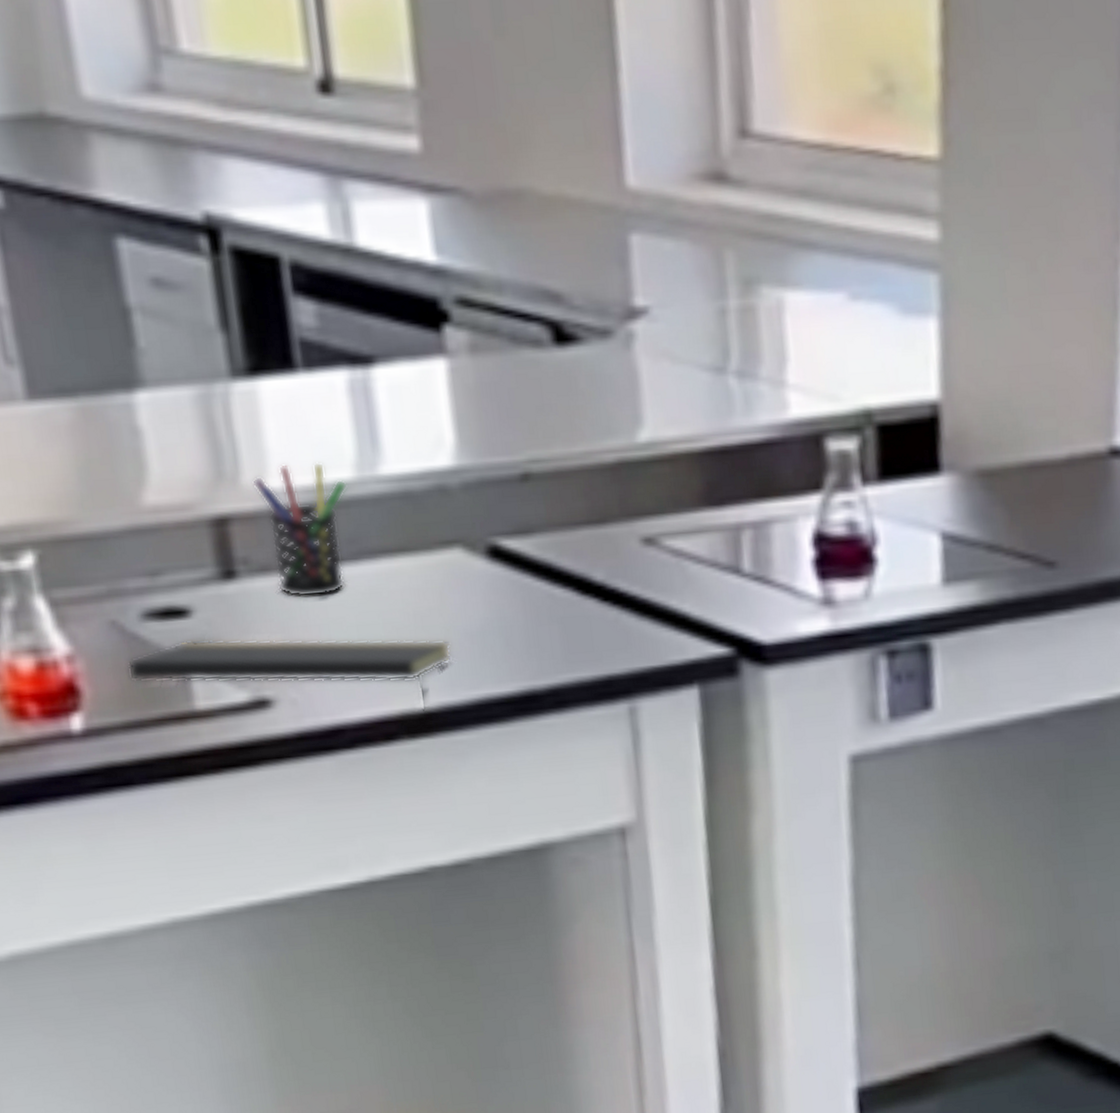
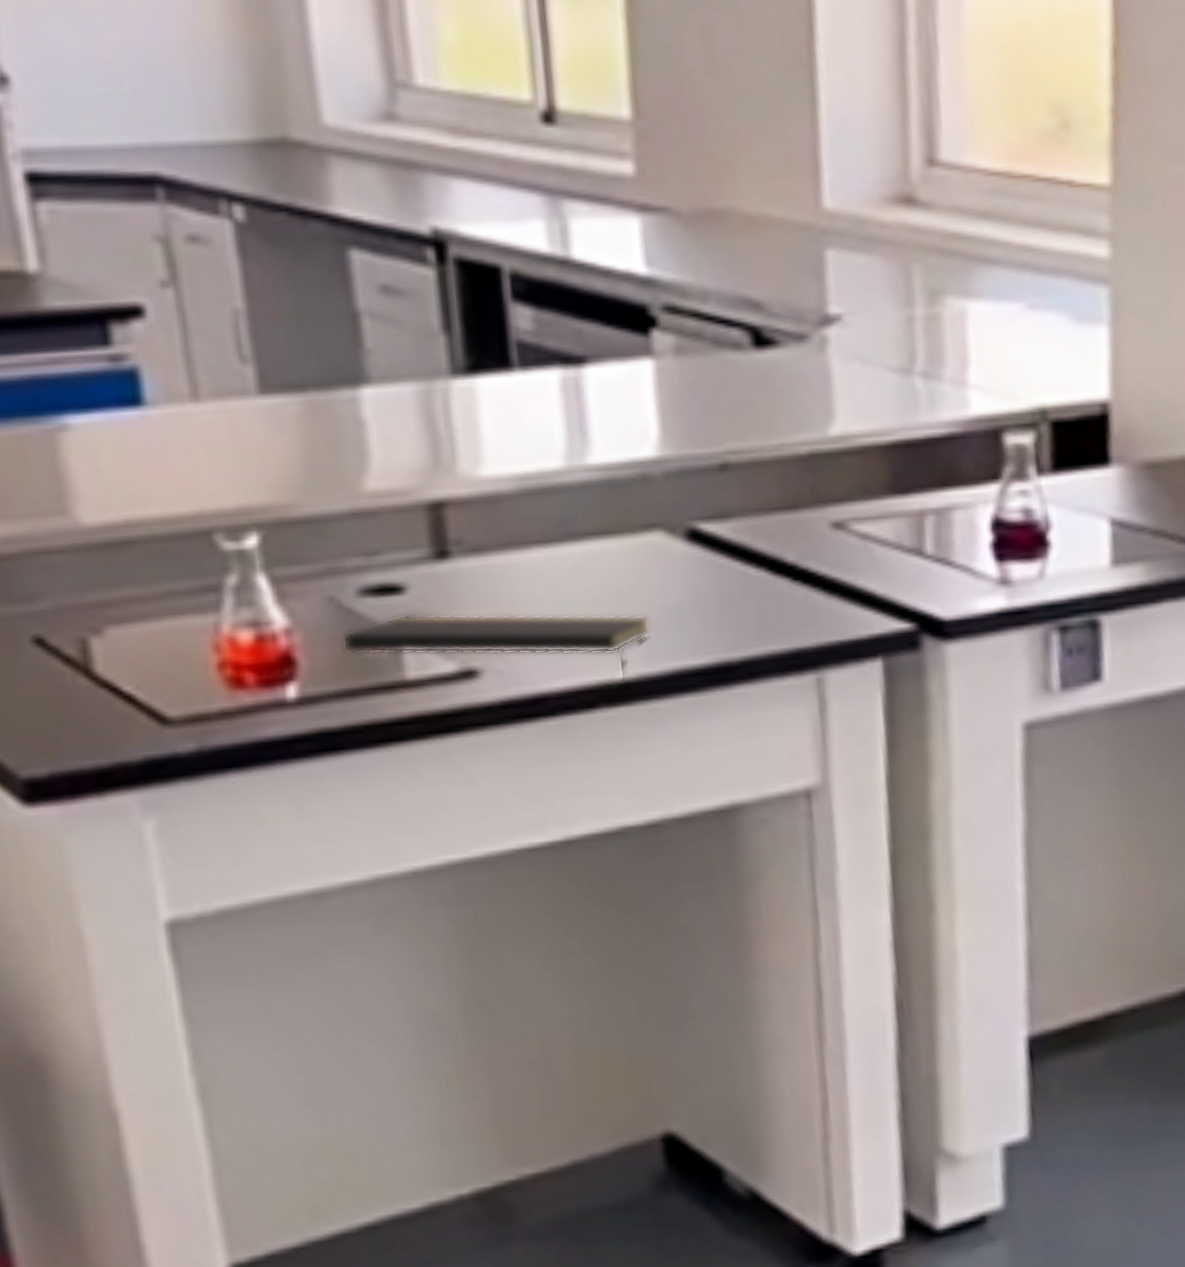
pen holder: present [252,462,348,598] -> none [468,452,557,576]

